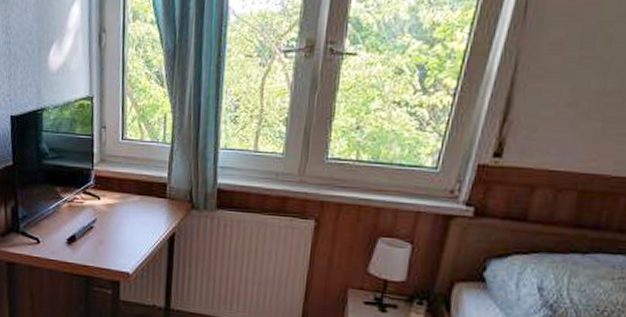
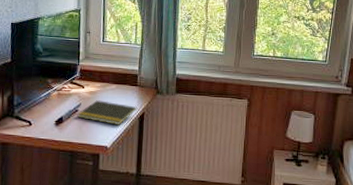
notepad: none [92,215,166,247] -> present [77,100,137,125]

